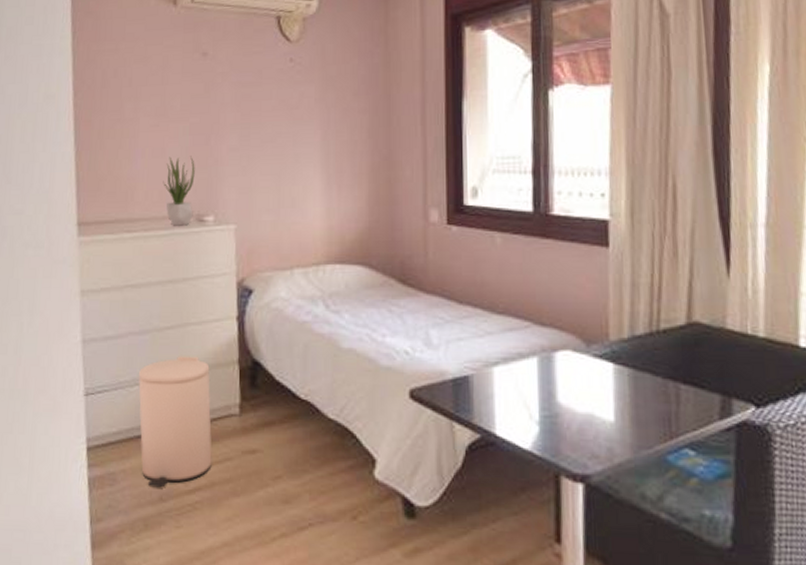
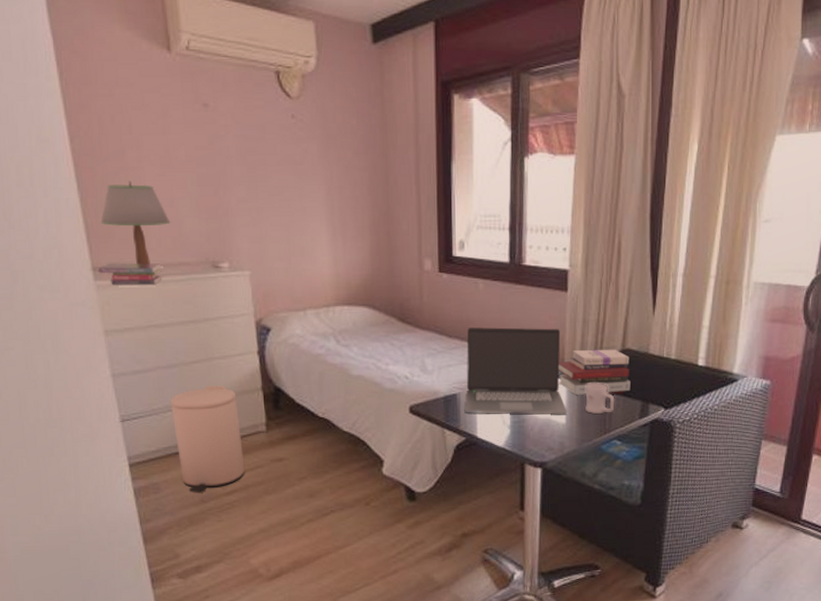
books: none [83,217,145,242] -> present [98,263,162,286]
table lamp: none [91,132,159,219] -> present [100,181,171,265]
potted plant: present [163,156,195,226] -> none [175,206,208,272]
laptop: none [478,292,616,409] -> present [464,327,567,415]
books: none [601,321,704,384] -> present [559,349,631,395]
mug: none [639,367,683,410] -> present [585,383,615,414]

